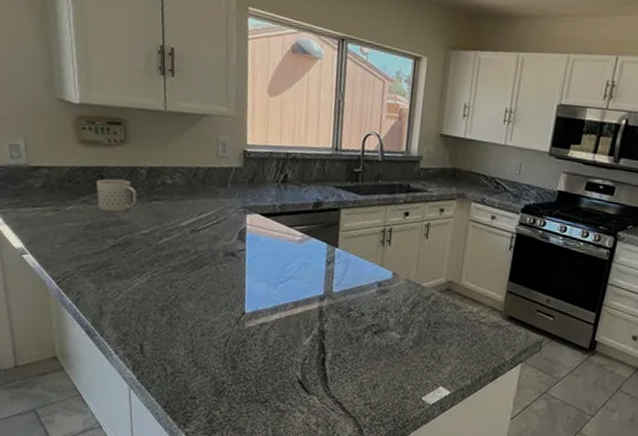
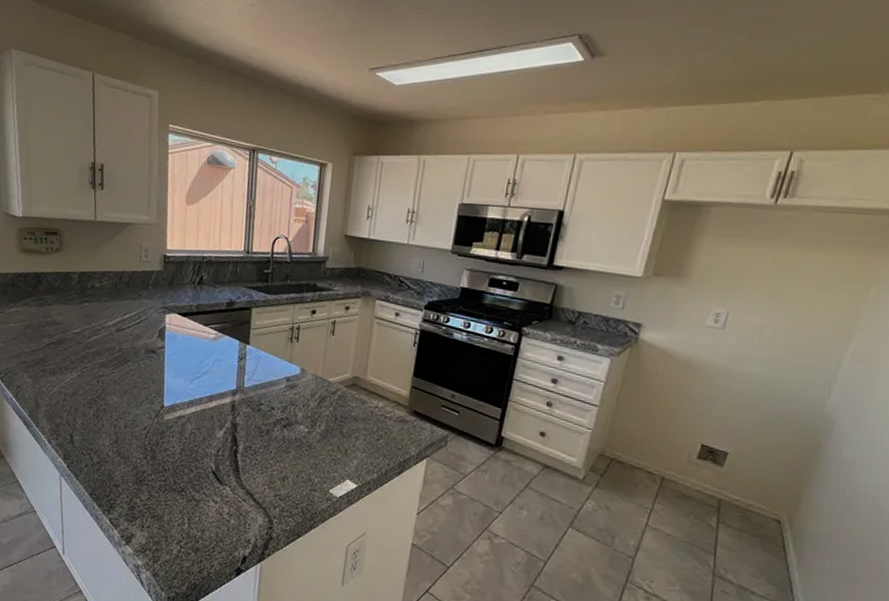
mug: present [95,178,138,212] -> none [34,283,70,313]

